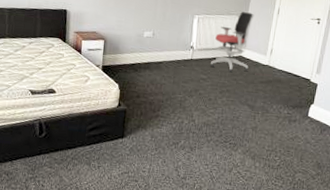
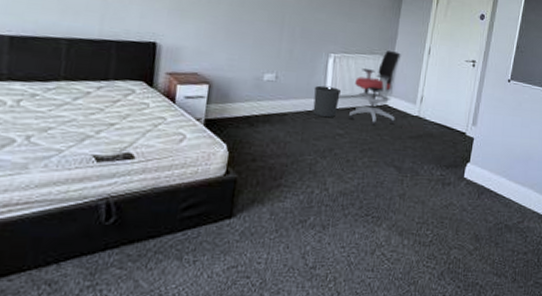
waste bin: none [182,40,204,66] -> present [313,85,341,118]

